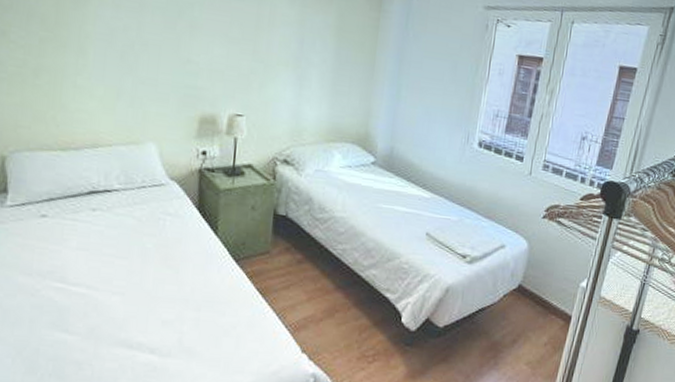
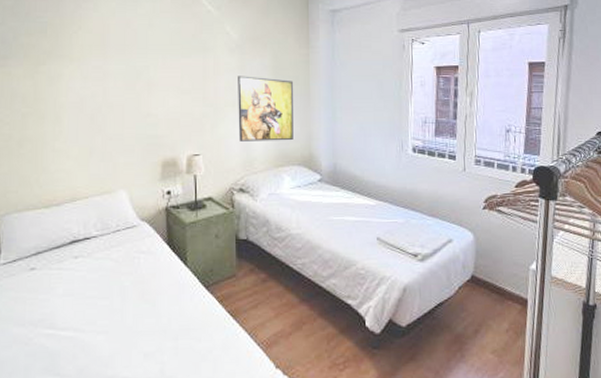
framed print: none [289,31,357,115] -> present [238,76,293,142]

